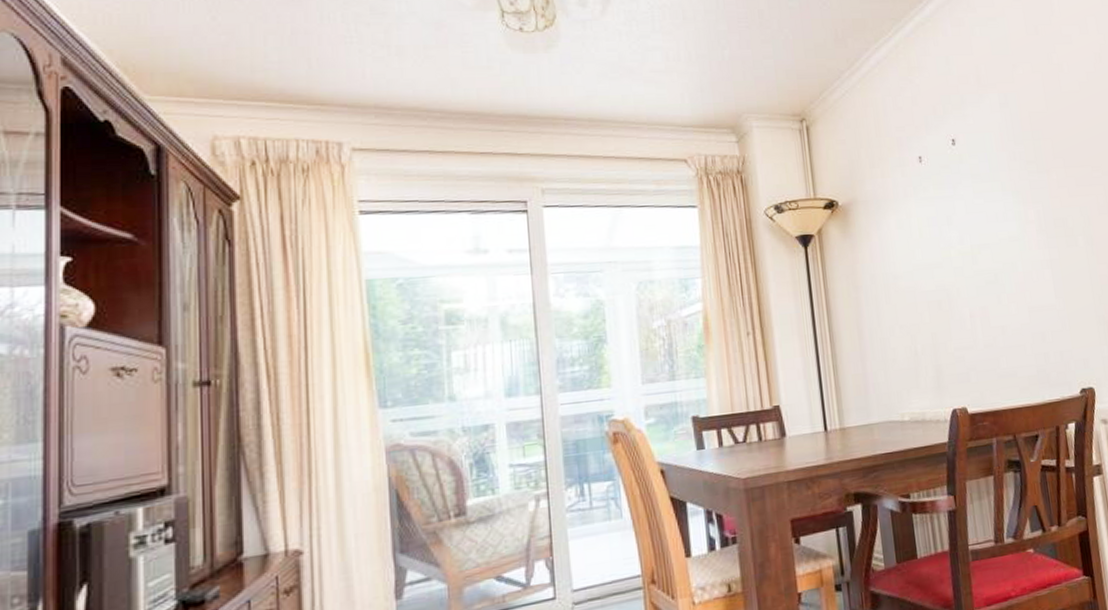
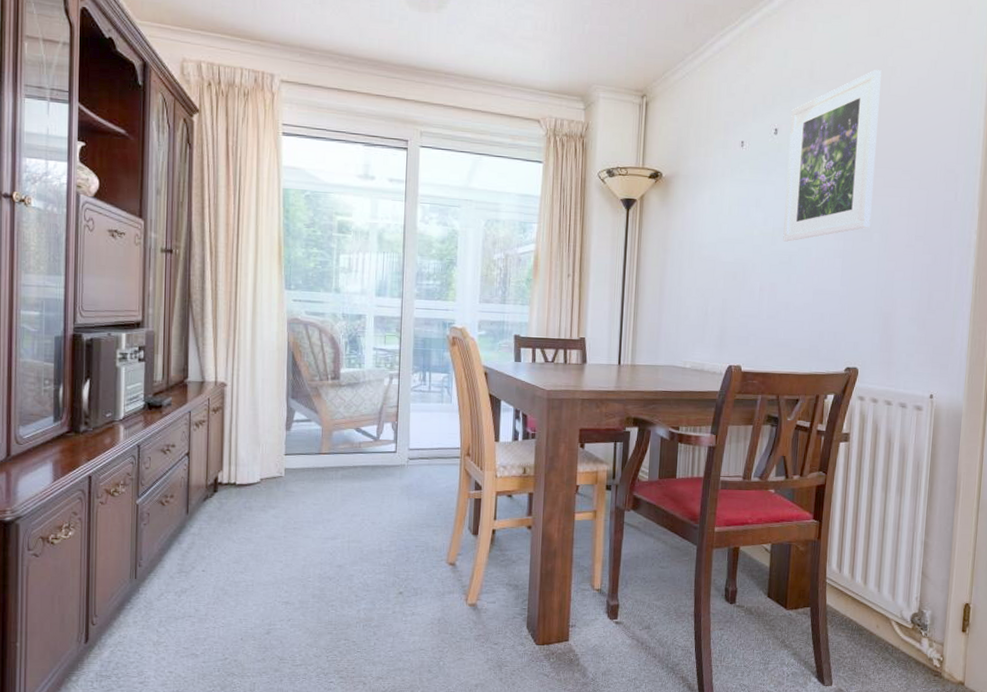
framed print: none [965,68,1072,259] -> present [783,70,882,242]

